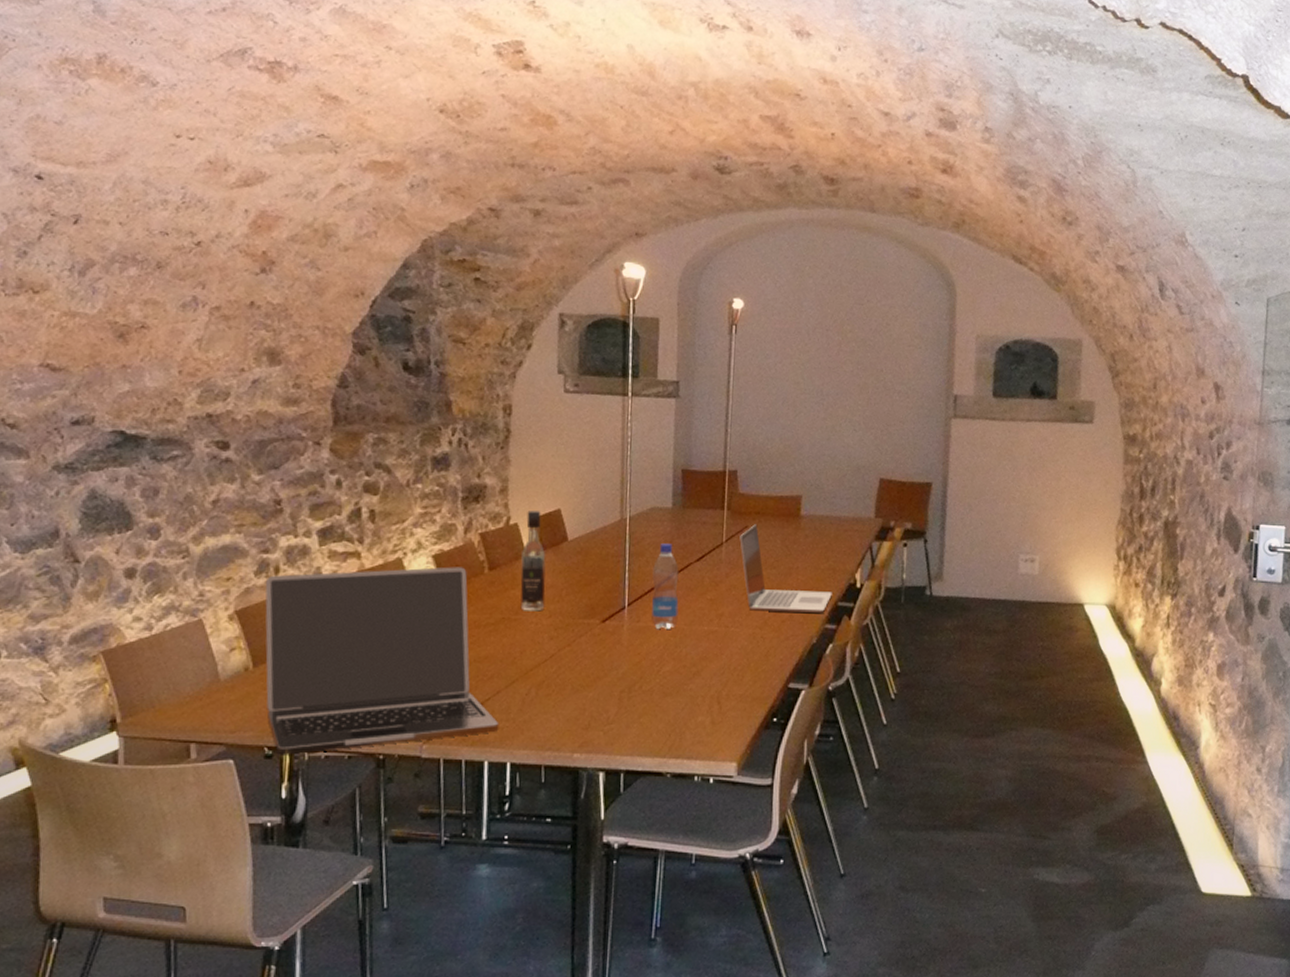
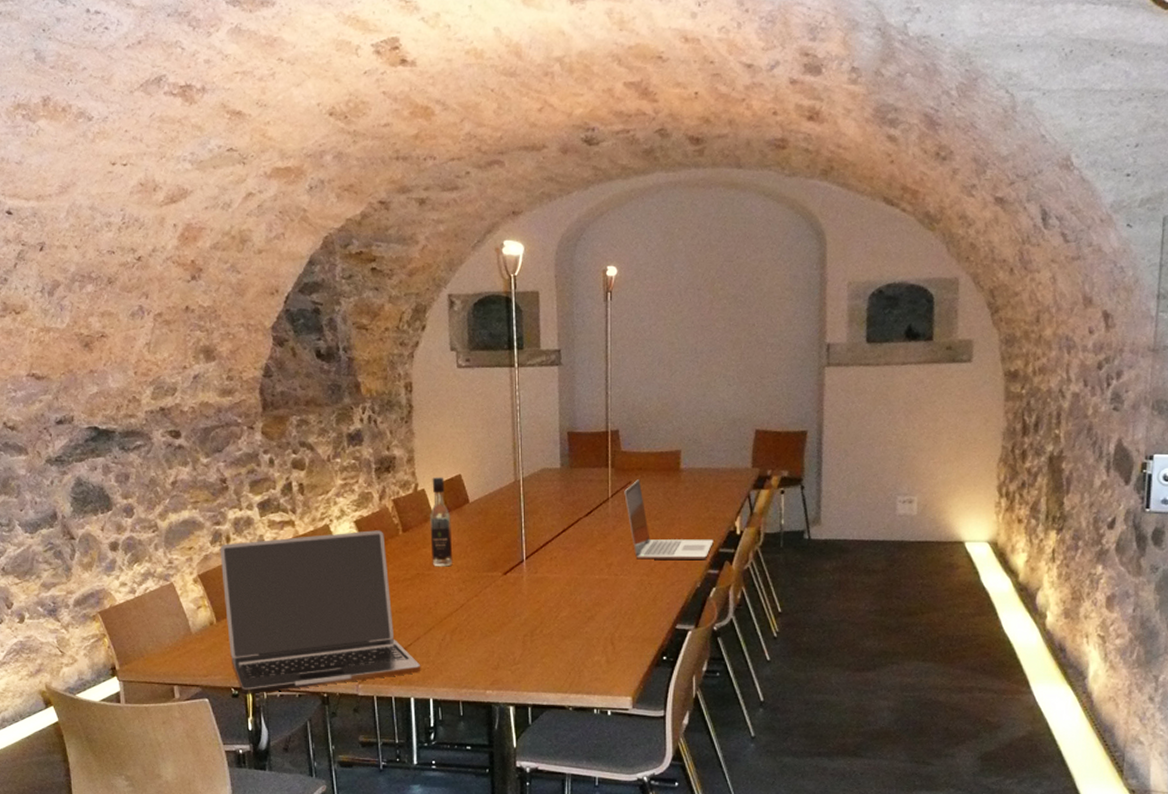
bottle: present [652,544,679,630] -> none [546,501,571,580]

